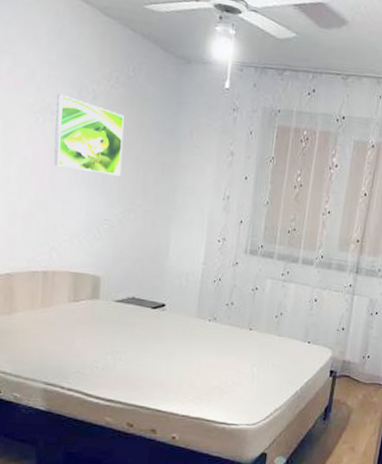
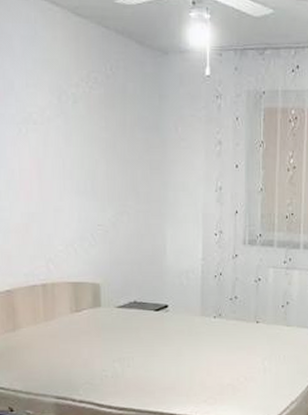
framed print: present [54,93,125,176] -> none [38,101,109,179]

